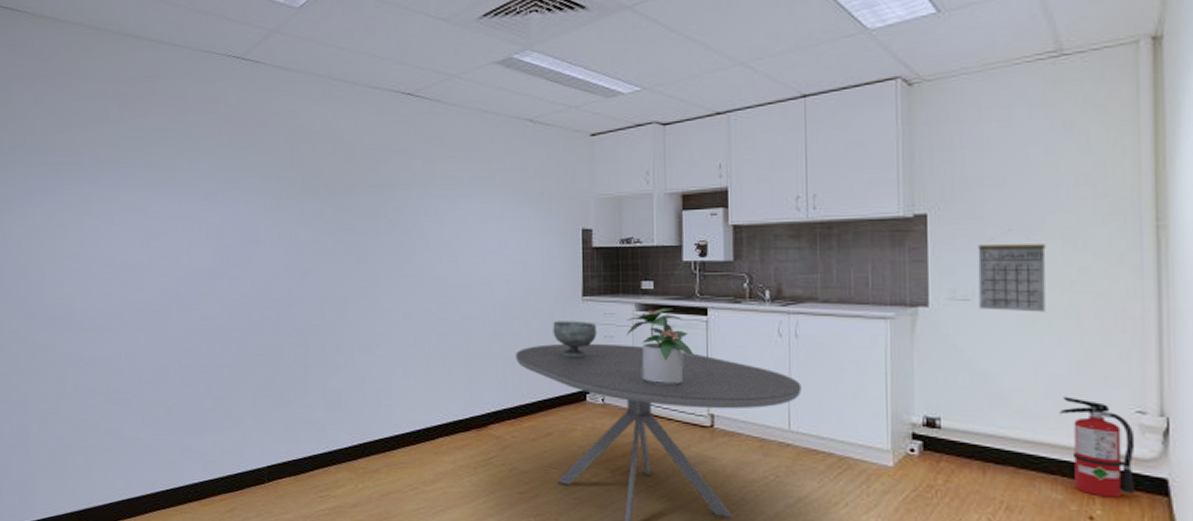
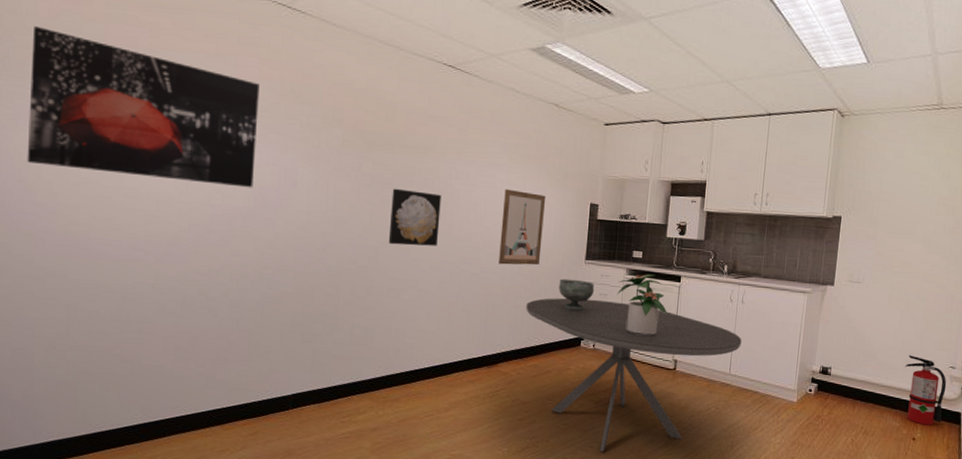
wall art: none [20,112,220,247] -> present [27,25,259,188]
wall art: none [356,233,410,295] -> present [388,188,441,246]
wall art: none [479,221,529,309] -> present [499,188,546,266]
calendar: present [978,229,1046,312] -> none [866,233,913,295]

